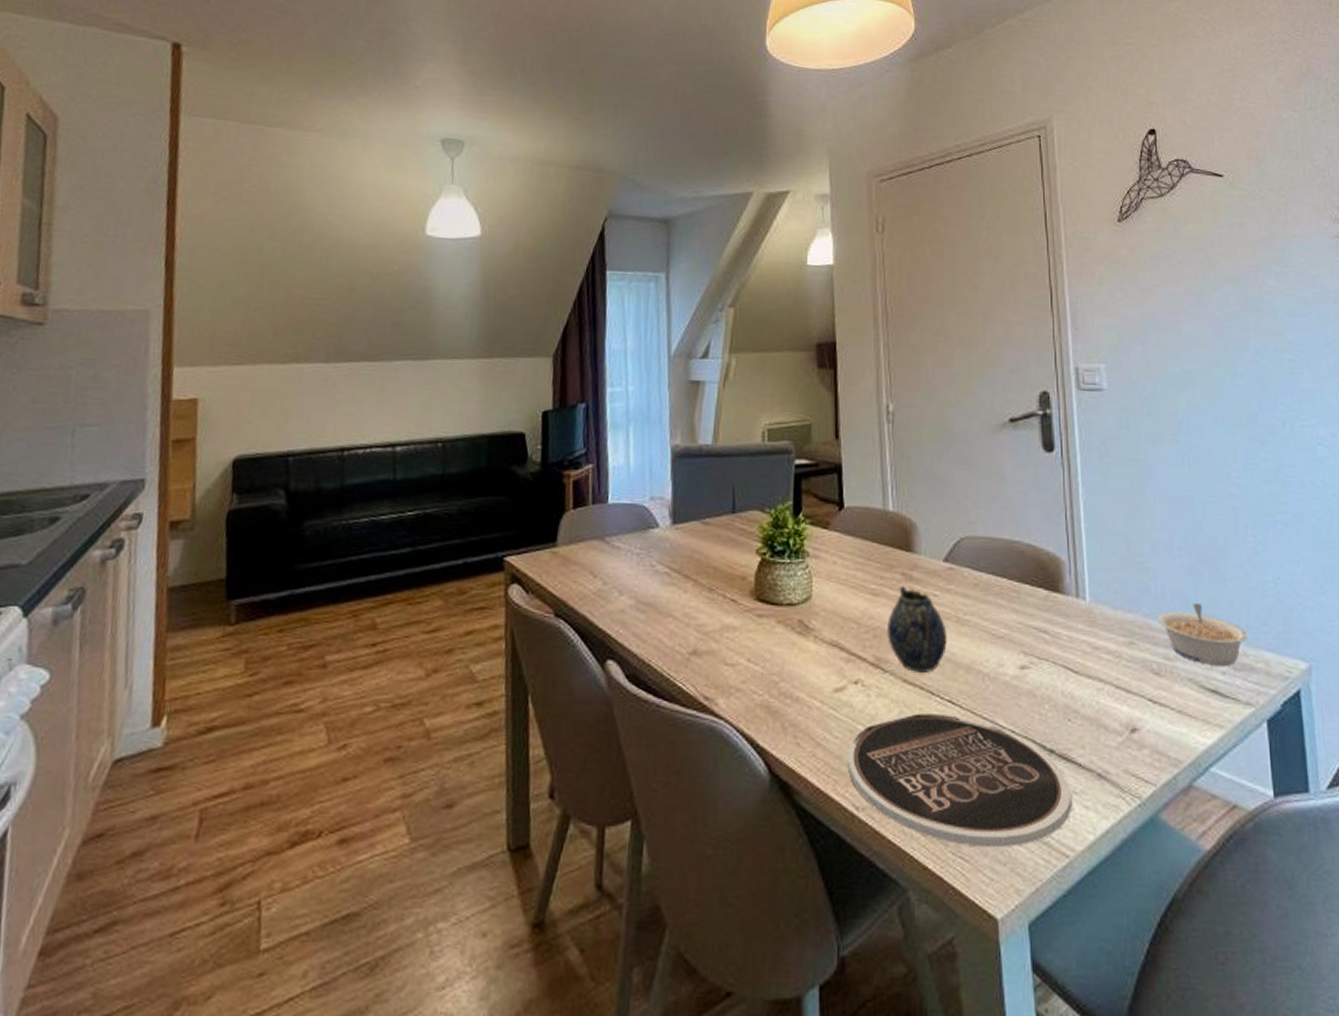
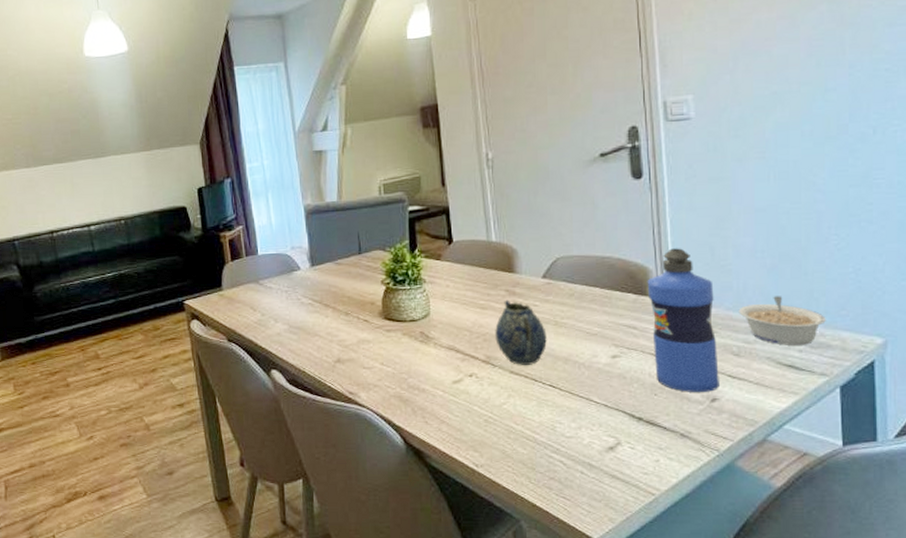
plate: present [848,713,1071,848] -> none [467,395,657,490]
water bottle: none [1059,537,1139,720] -> present [647,248,719,392]

